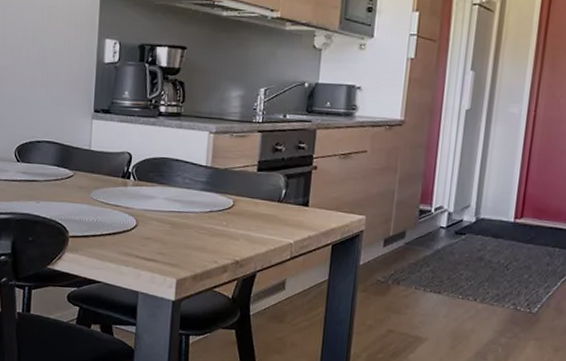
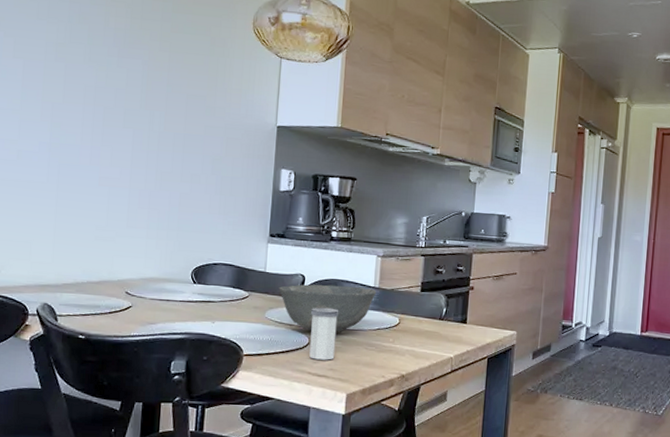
bowl: none [104,162,209,214] -> present [279,284,377,332]
salt shaker: none [137,187,168,244] -> present [309,307,339,360]

